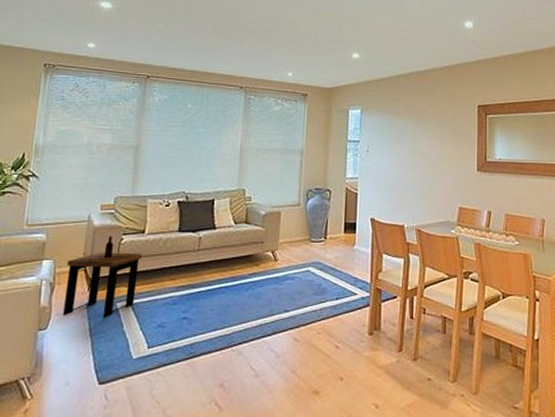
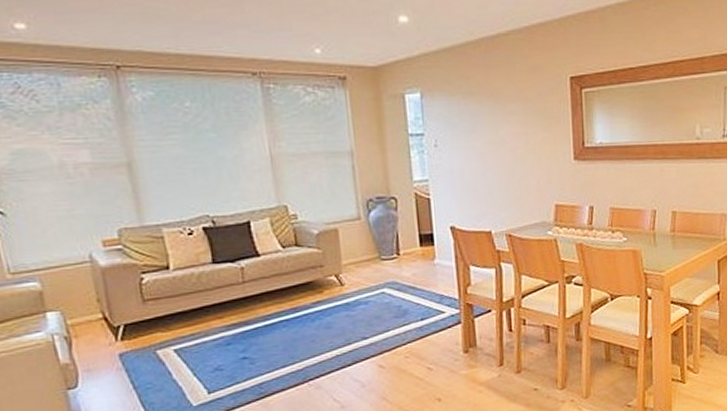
side table: present [63,236,142,318] -> none [79,276,179,372]

